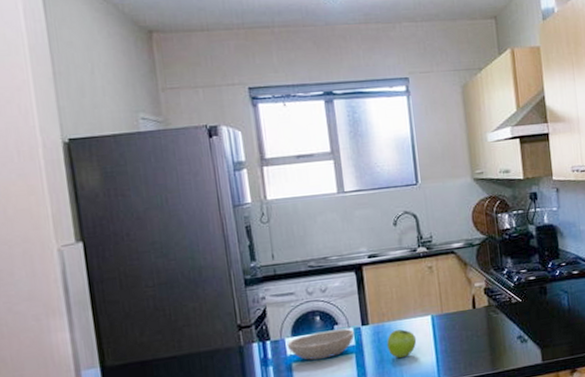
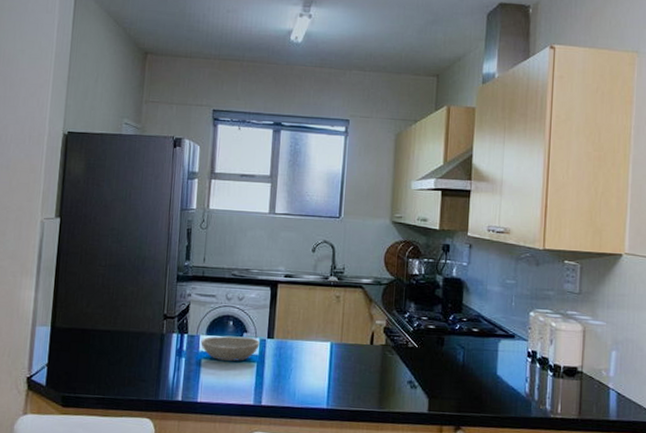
fruit: present [387,329,417,359] -> none [286,349,314,377]

